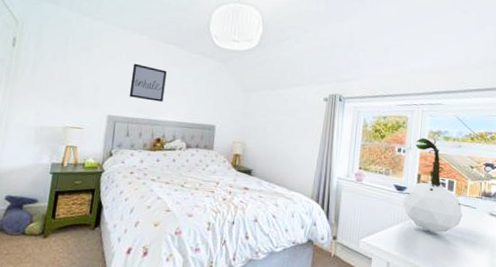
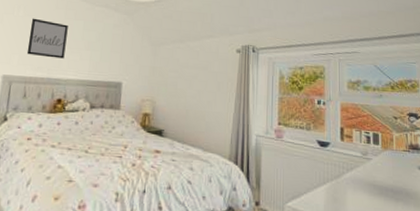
plant: present [398,137,477,233] -> none [321,88,405,192]

